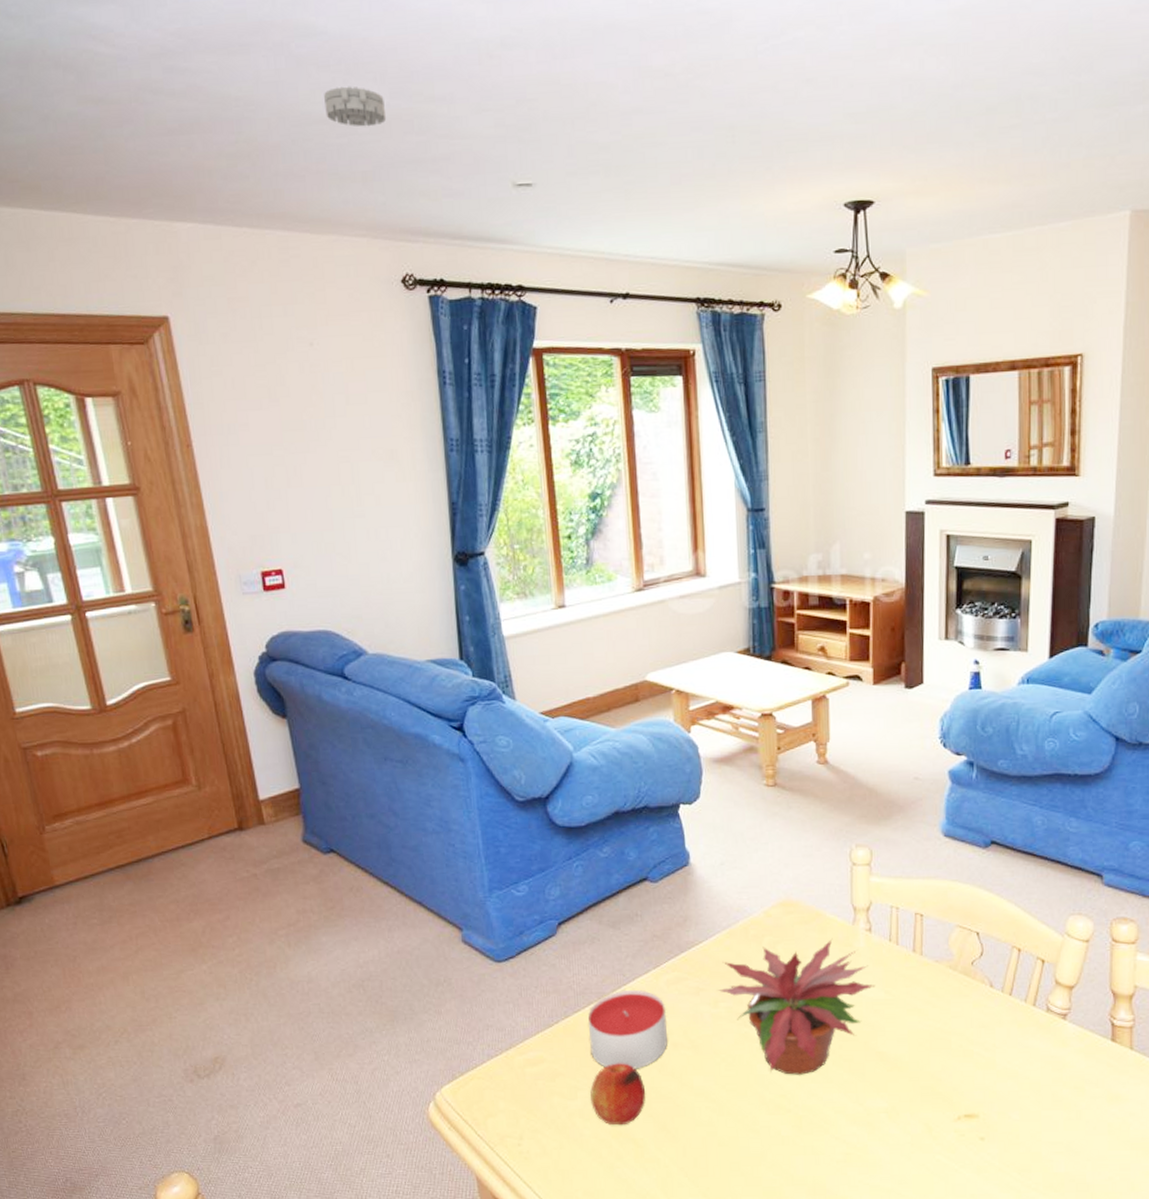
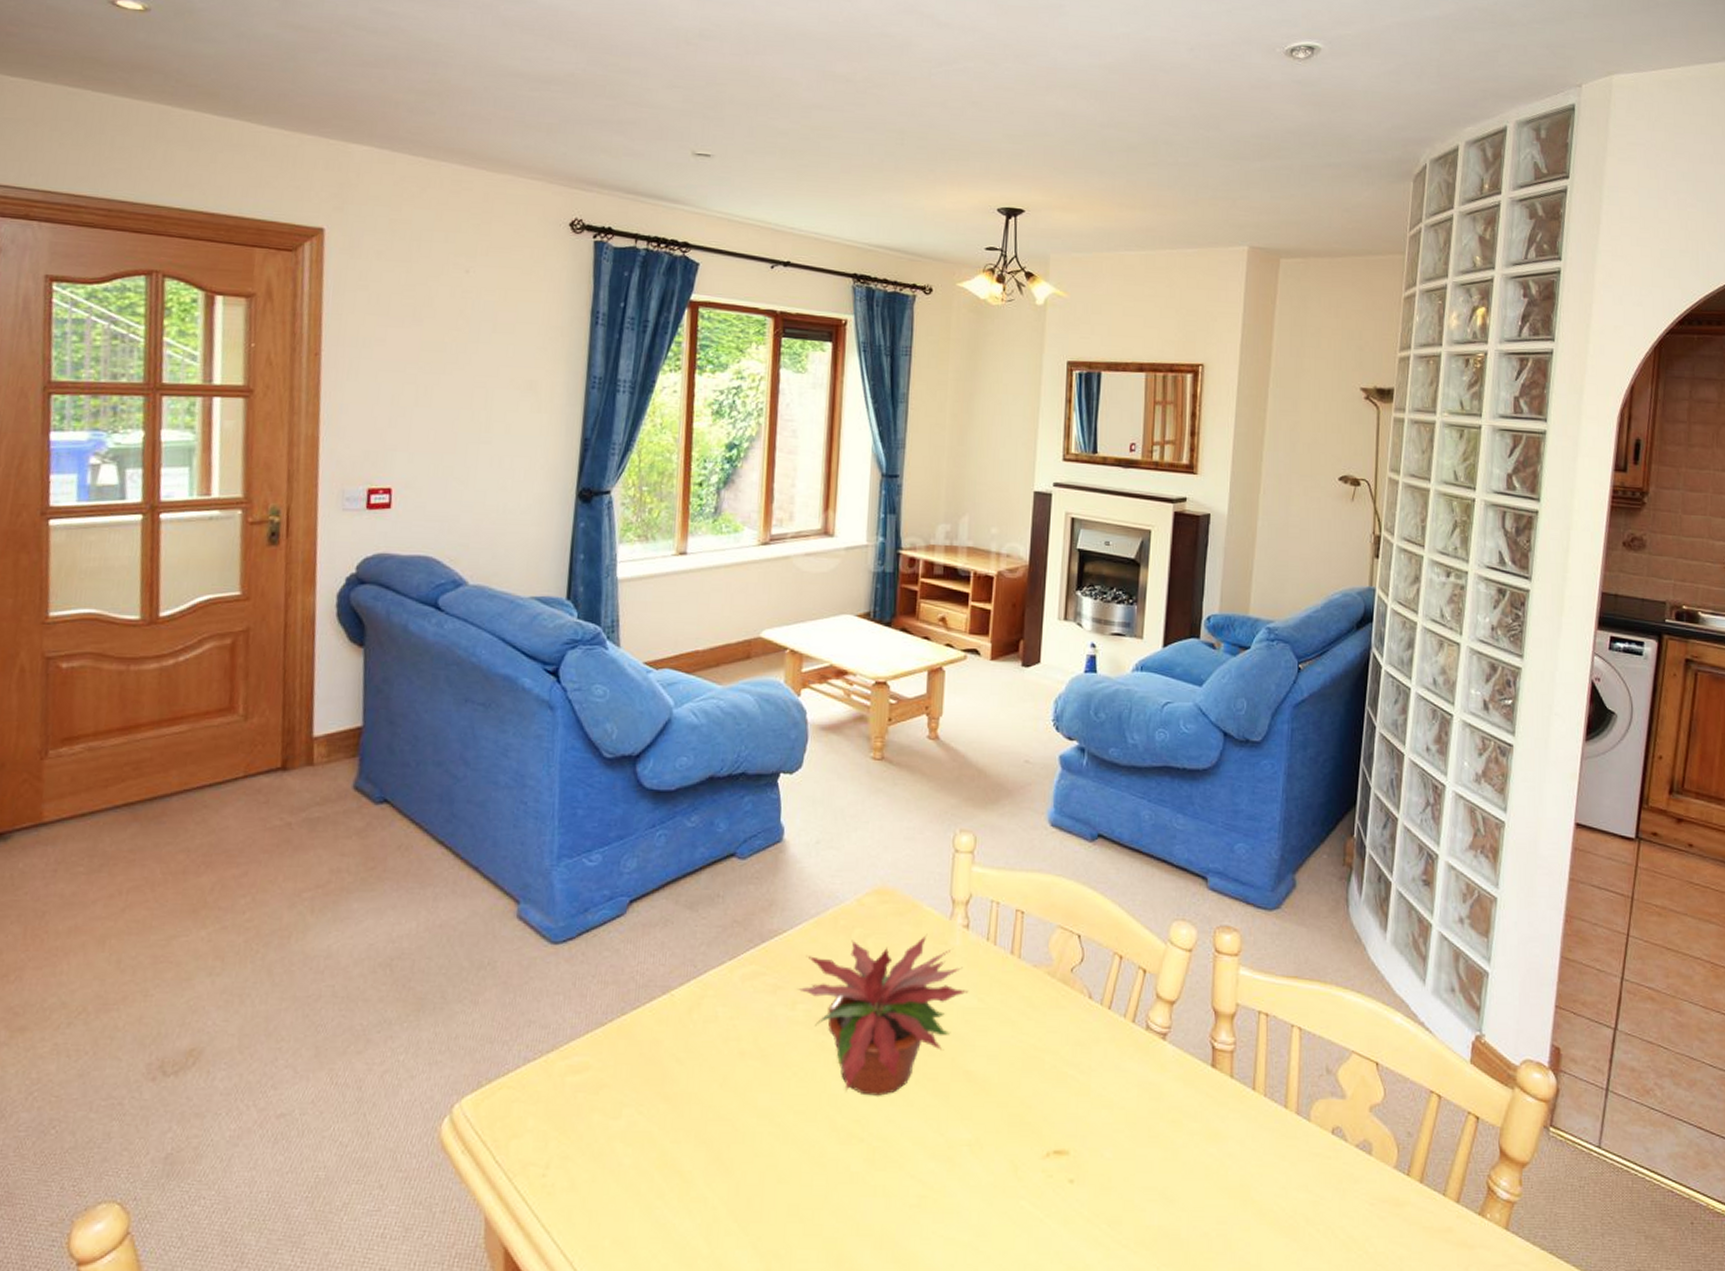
smoke detector: present [324,86,387,127] -> none [522,48,581,86]
candle: present [587,989,667,1069] -> none [645,984,738,1082]
fruit: present [590,1063,646,1126] -> none [637,1074,702,1154]

